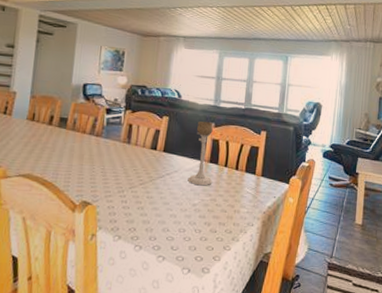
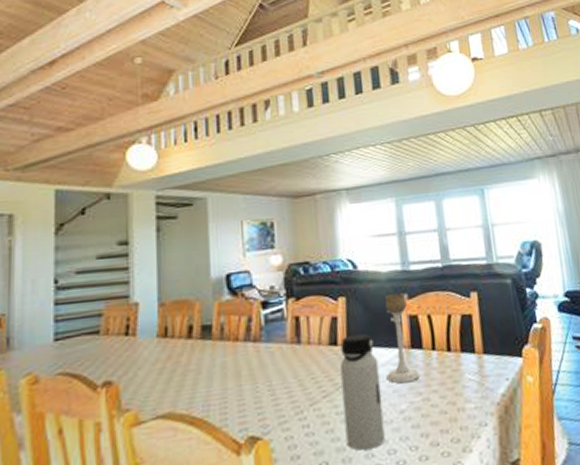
water bottle: none [151,144,184,226] -> present [340,333,385,450]

